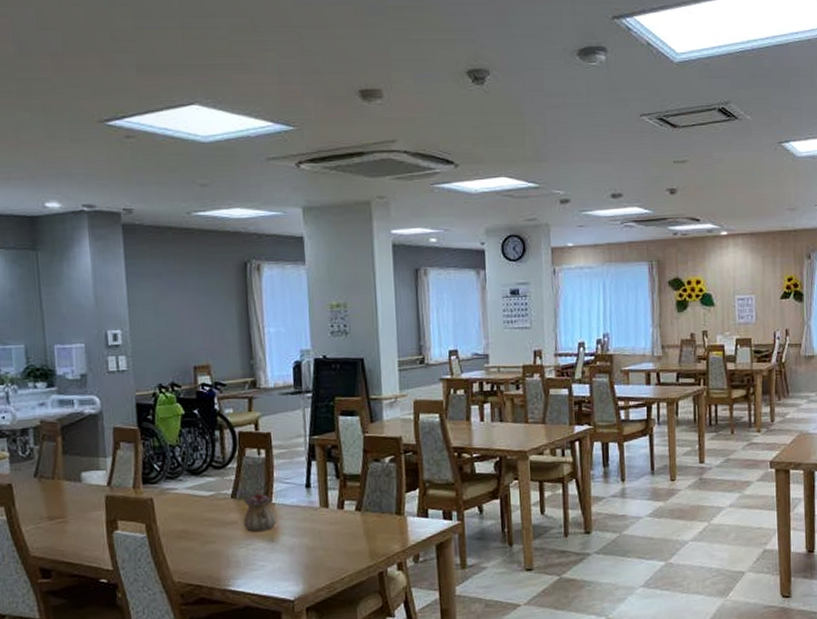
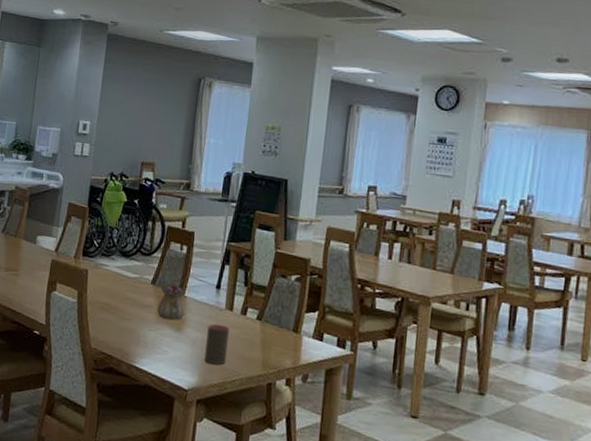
cup: none [304,524,330,568] -> present [204,323,230,365]

